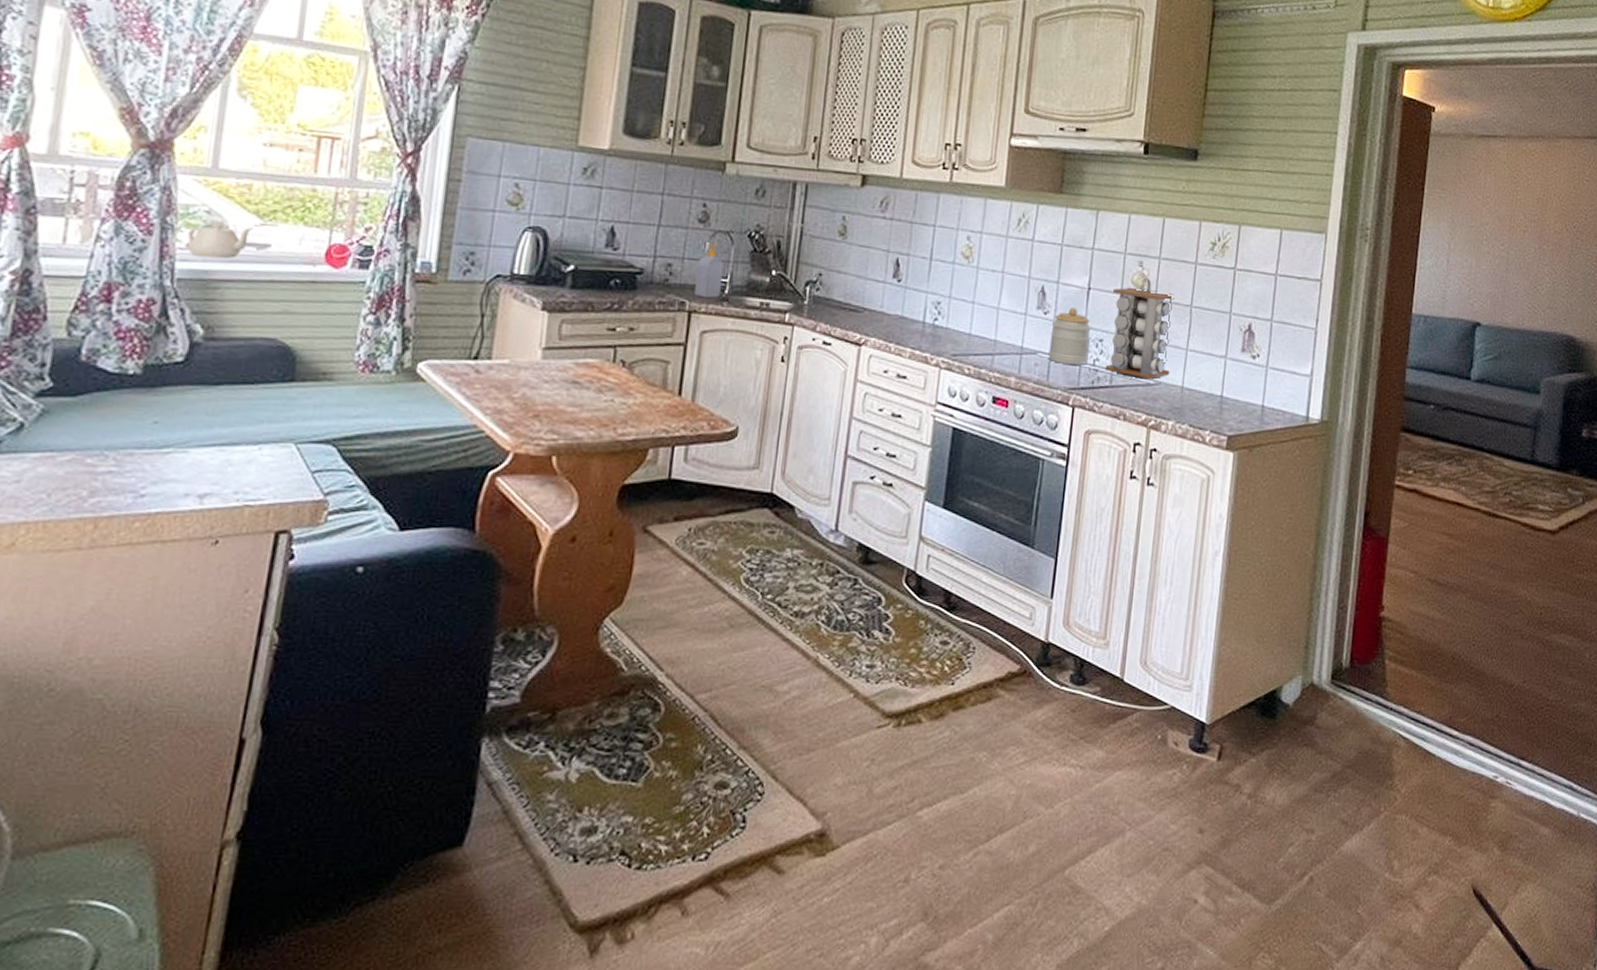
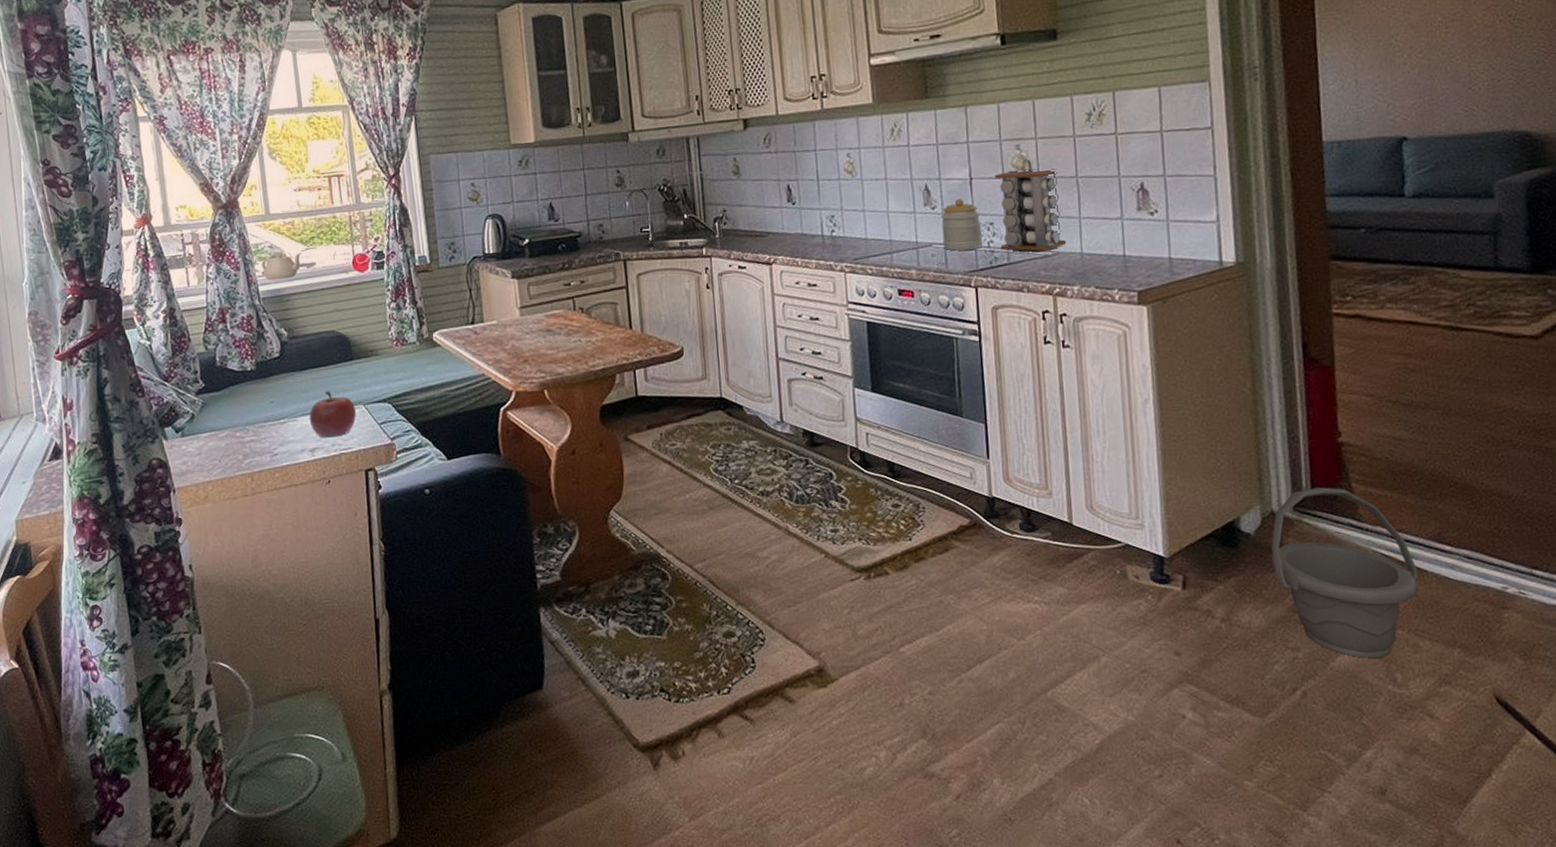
fruit: none [207,418,282,482] -> present [309,391,356,438]
soap bottle: present [694,244,724,299] -> none [622,202,647,248]
bucket: none [1303,661,1428,844] -> present [1271,487,1419,659]

